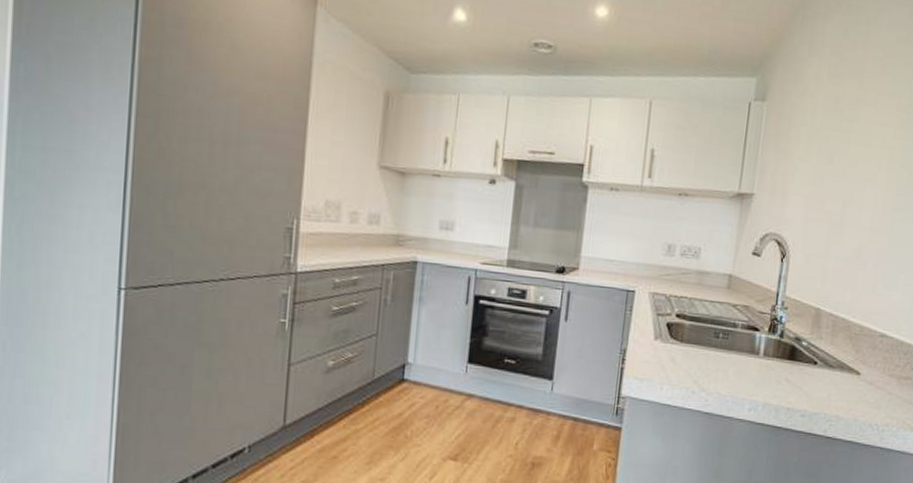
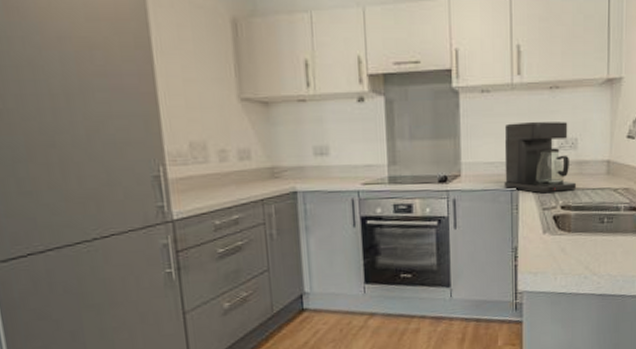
coffee maker: none [620,223,695,300] -> present [504,121,577,194]

